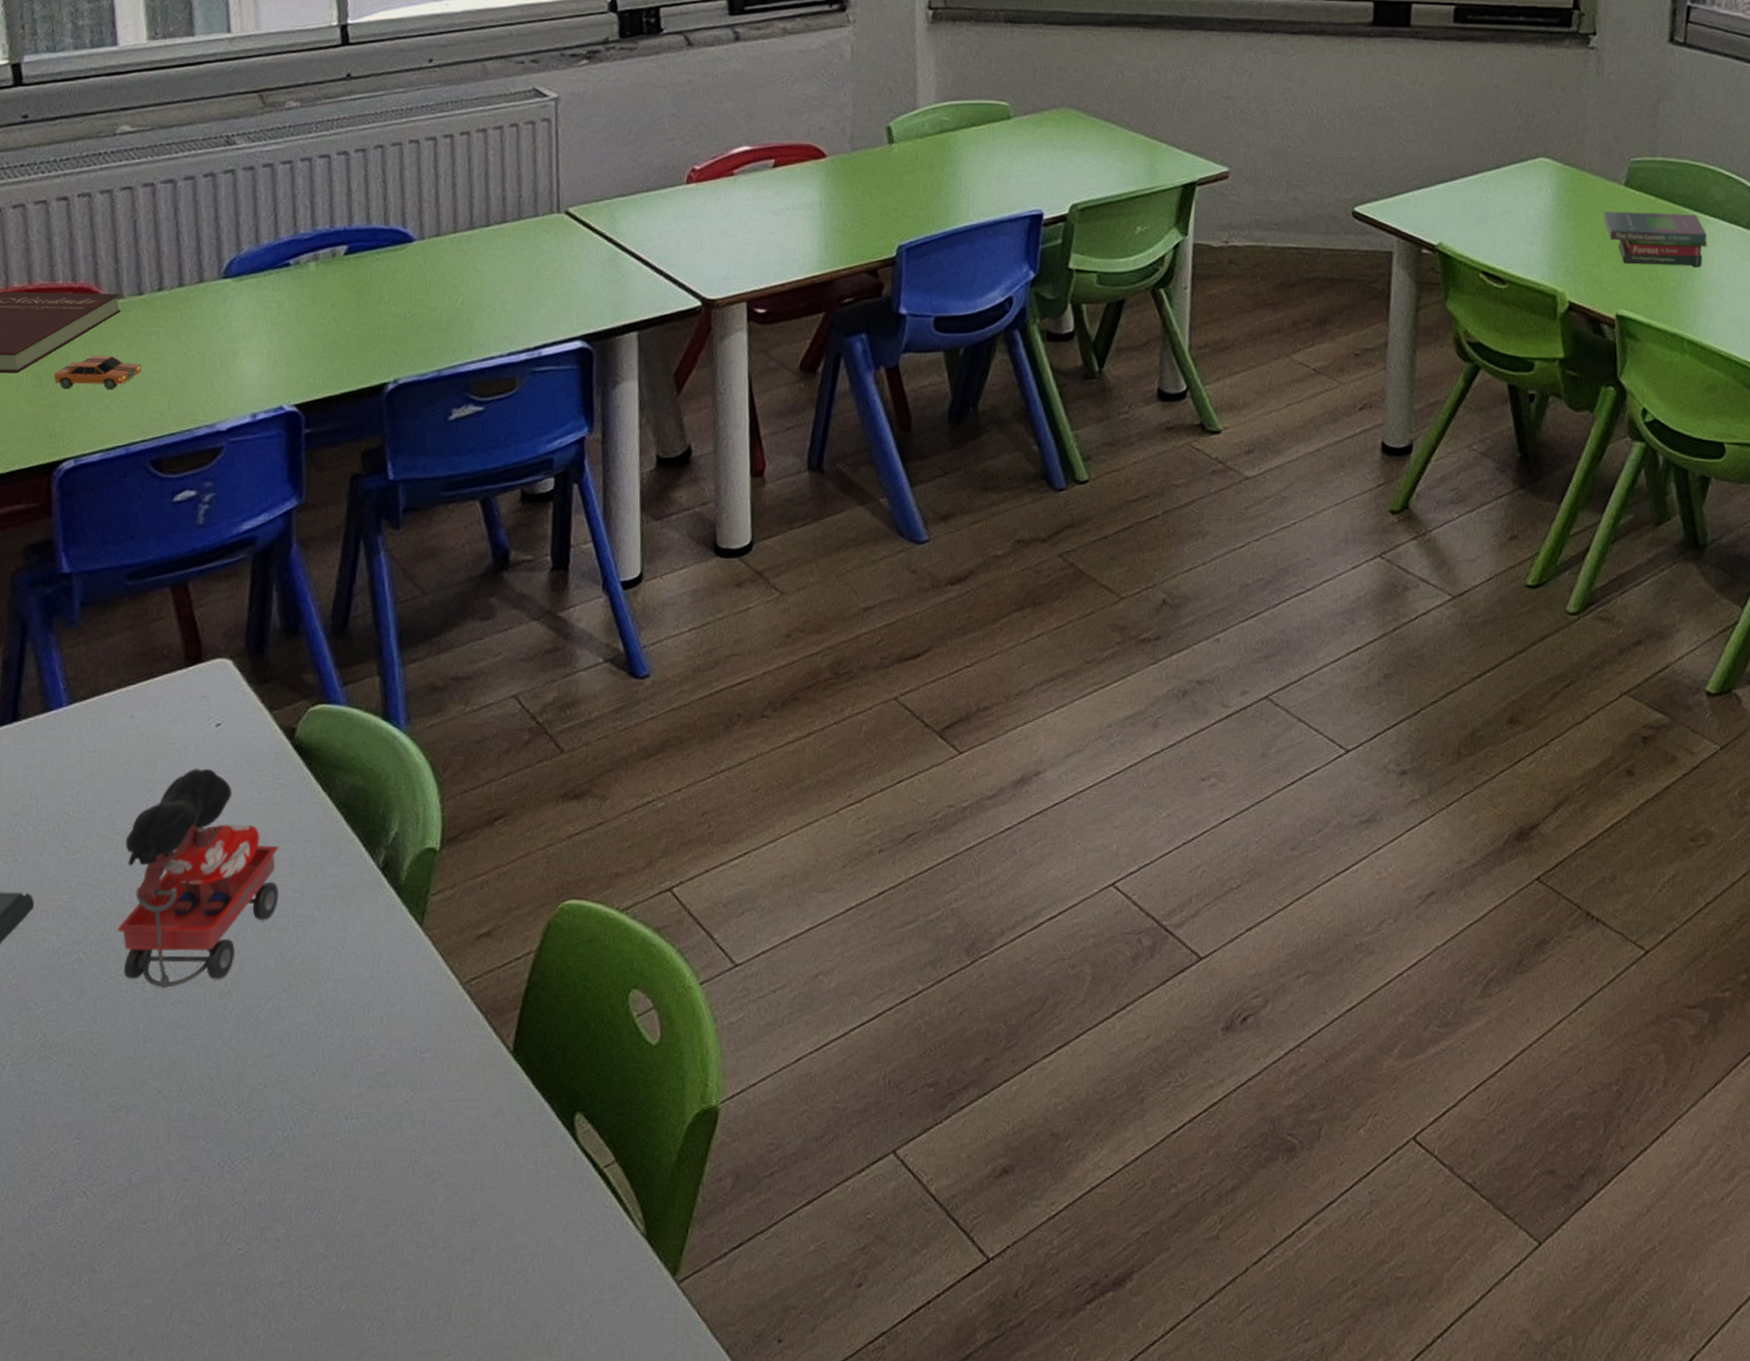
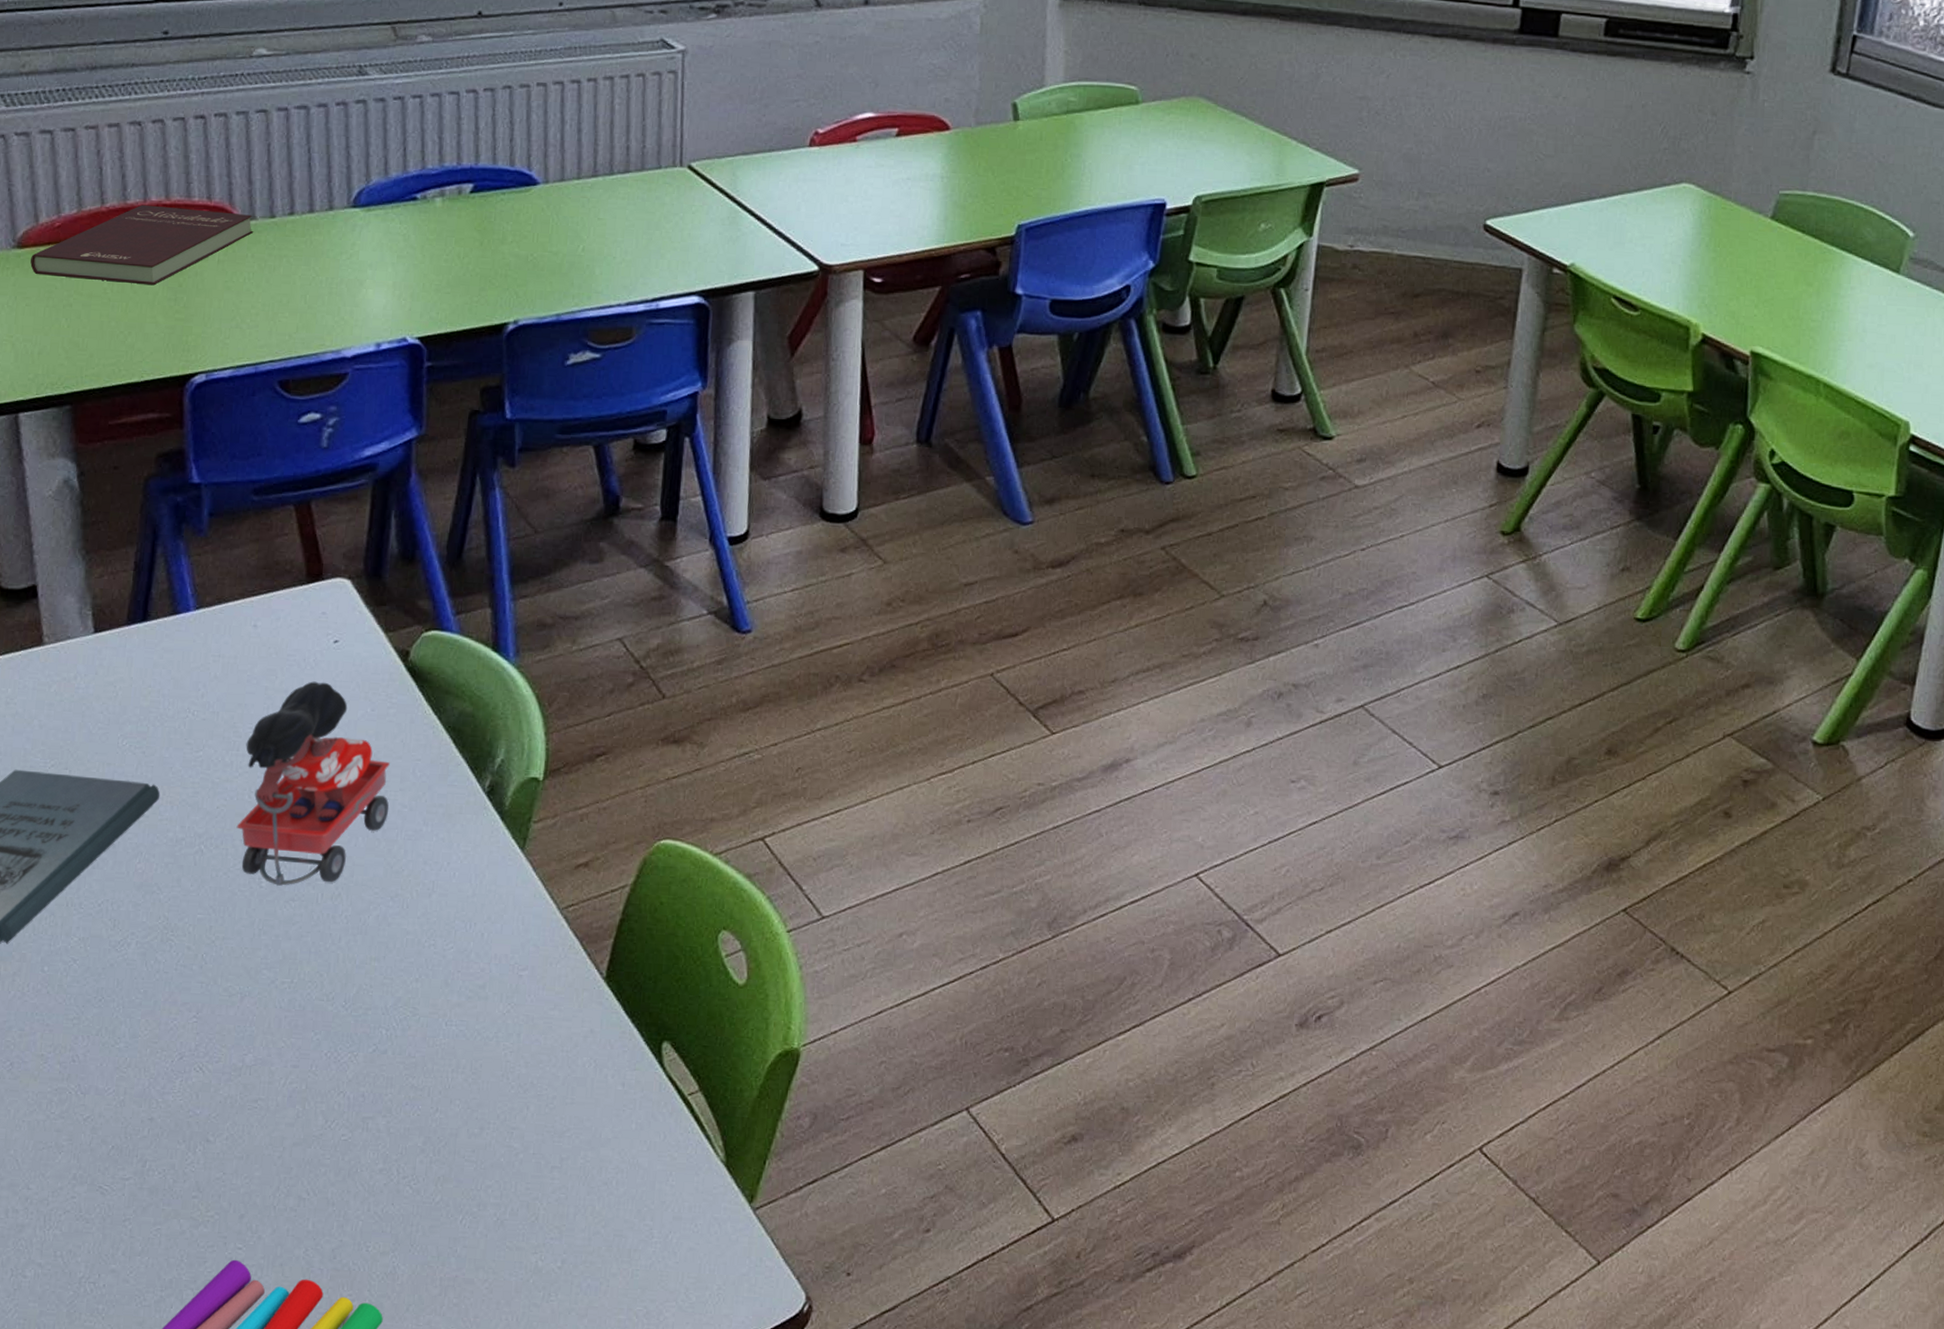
toy car: present [53,355,142,390] -> none [188,273,272,309]
books: present [1603,211,1707,267] -> none [1745,244,1853,309]

